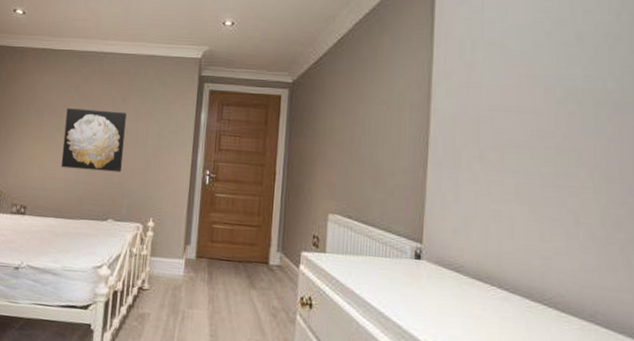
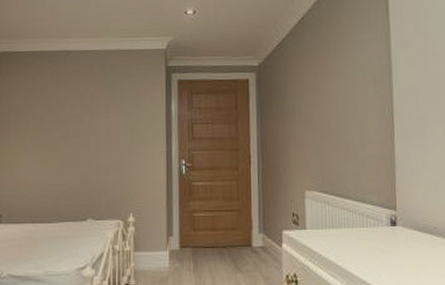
wall art: present [61,108,127,172] -> none [33,109,96,172]

